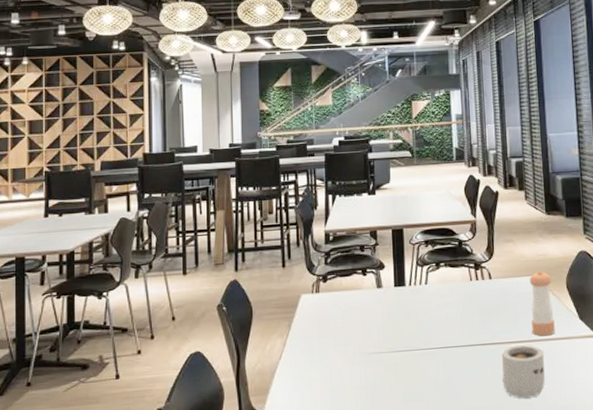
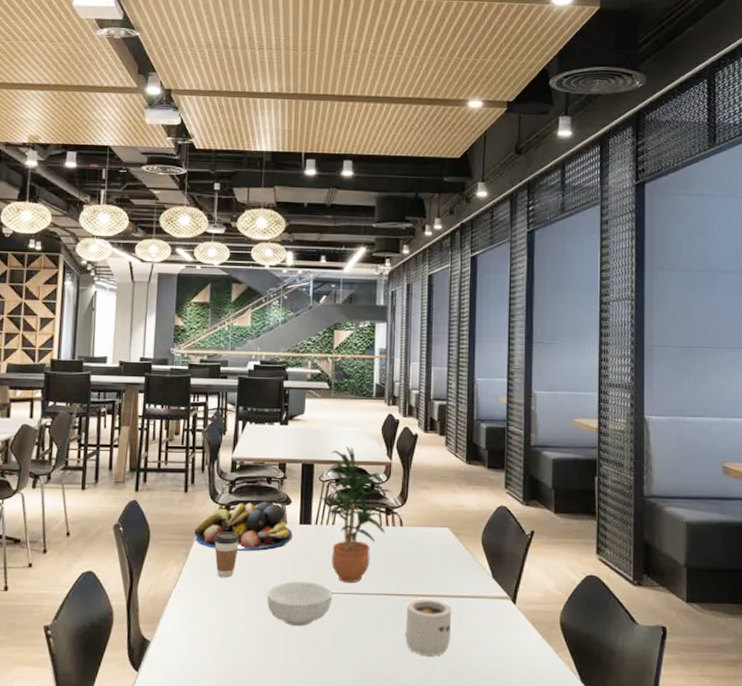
fruit bowl: none [295,268,389,319] -> present [194,501,293,552]
coffee cup: none [315,300,339,344] -> present [214,532,239,577]
cereal bowl: none [369,340,431,383] -> present [266,581,333,626]
potted plant: none [410,209,479,338] -> present [318,447,393,584]
pepper shaker: present [529,270,555,337] -> none [441,522,467,593]

